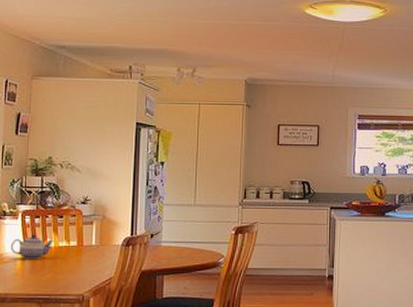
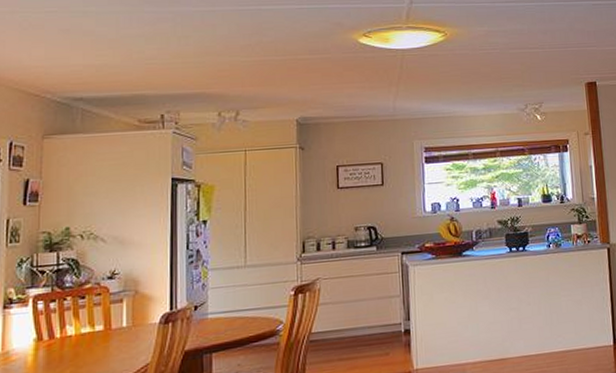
teapot: present [10,234,54,260] -> none [19,322,75,355]

